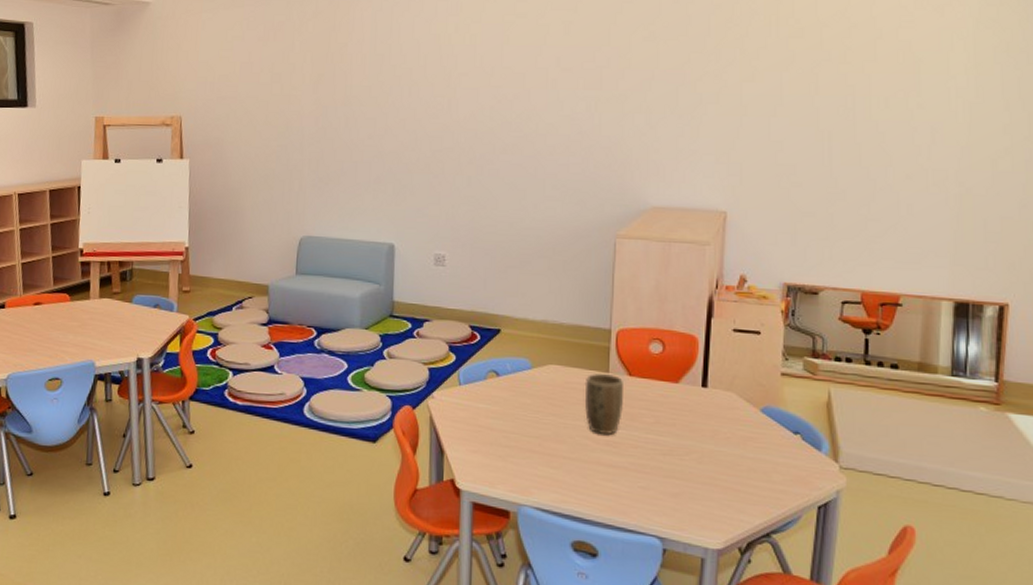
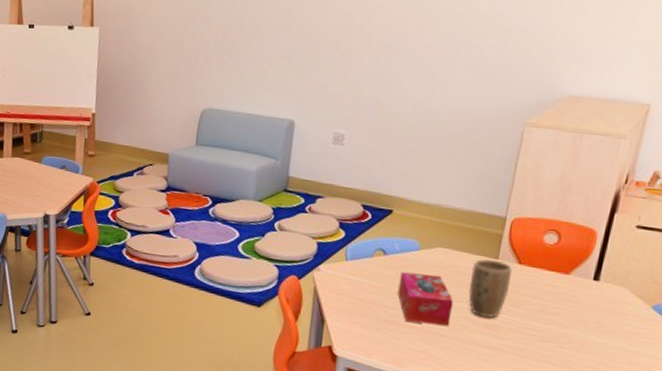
tissue box: none [515,392,571,447] -> present [397,271,454,326]

